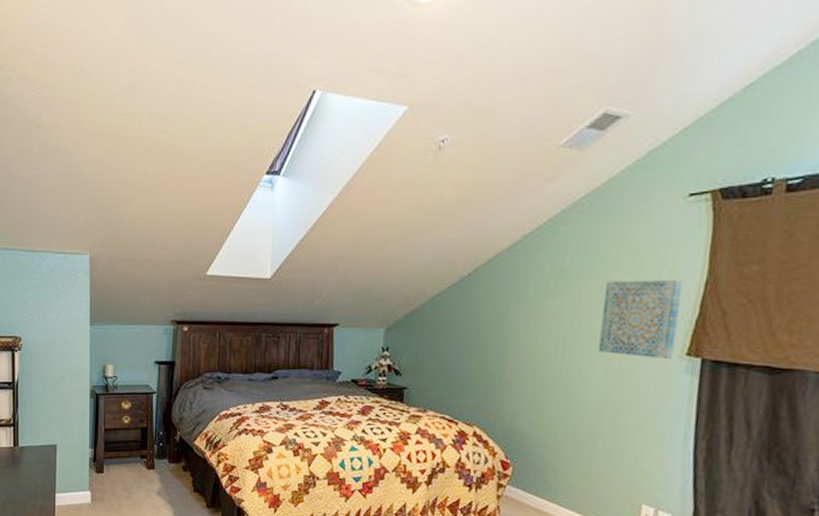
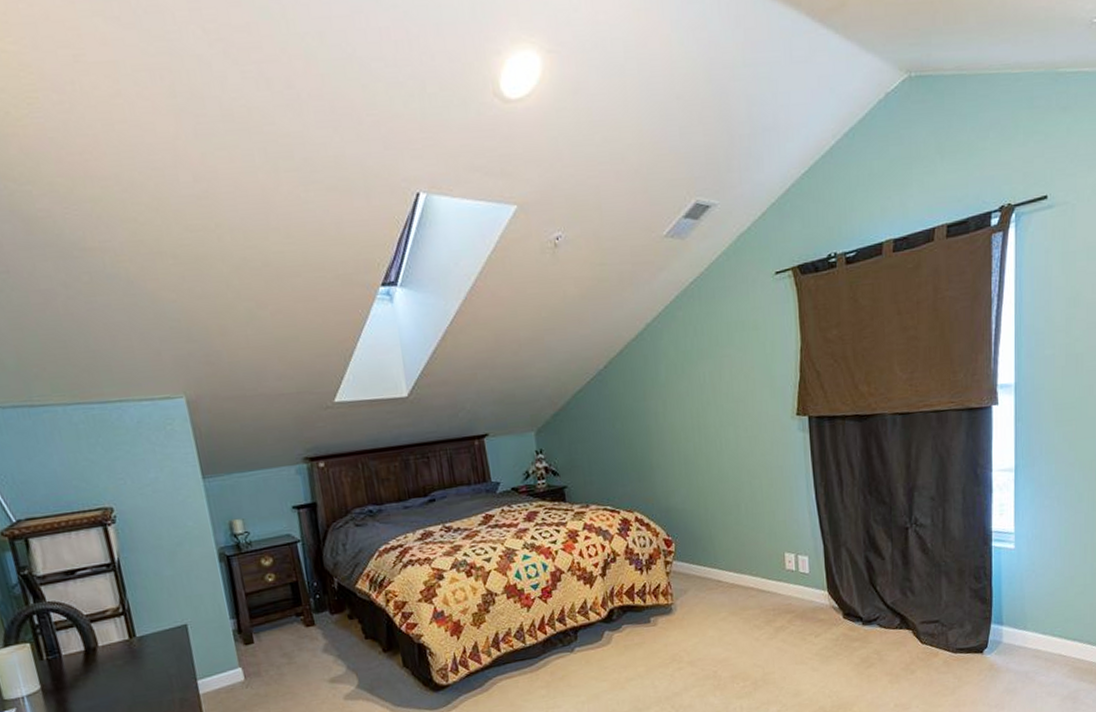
wall art: present [598,280,682,360] -> none [723,350,787,424]

